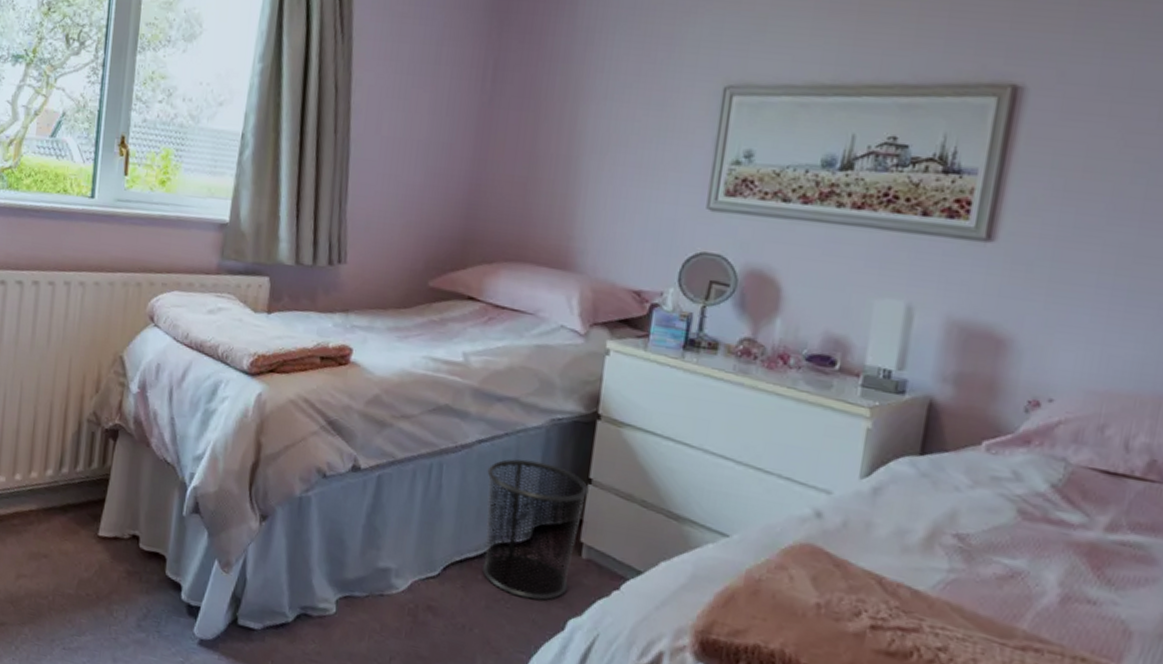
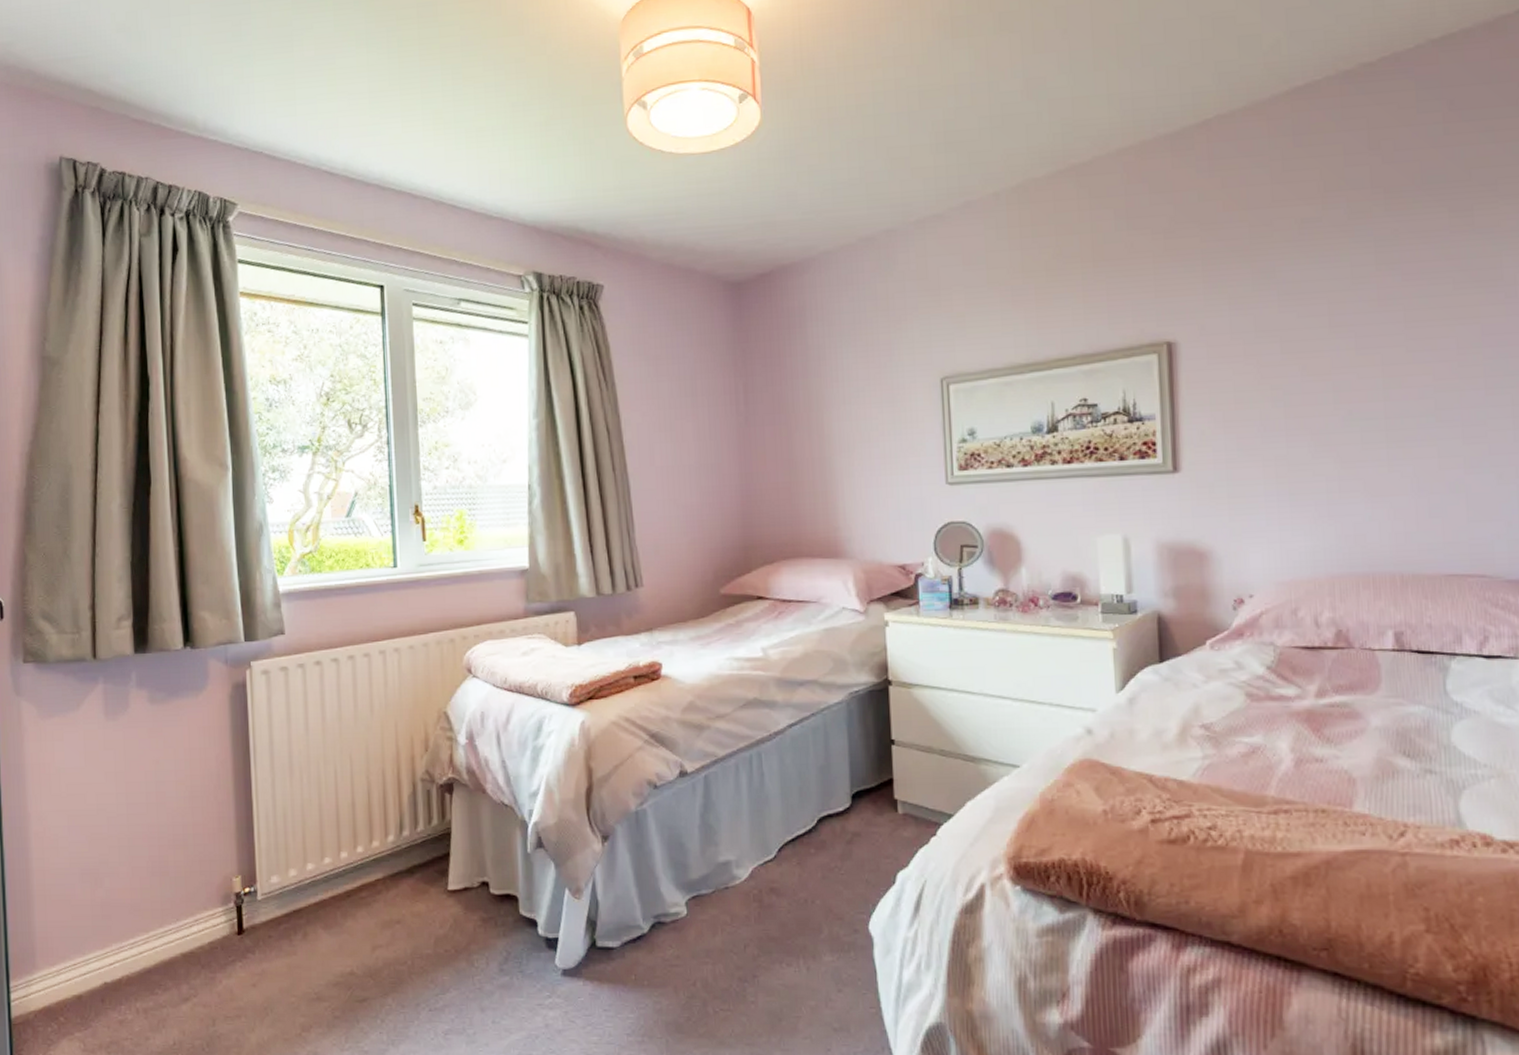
waste bin: present [482,459,589,601] -> none [801,733,893,862]

